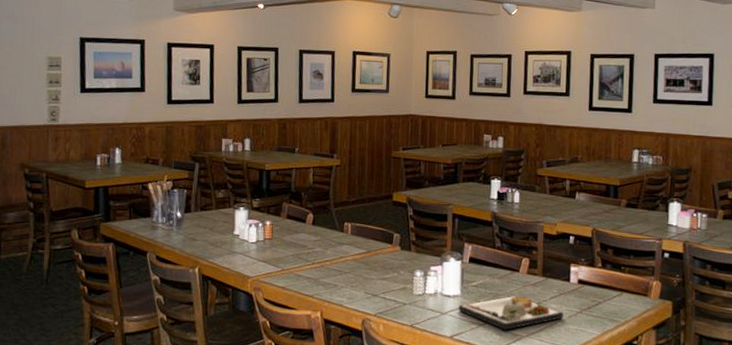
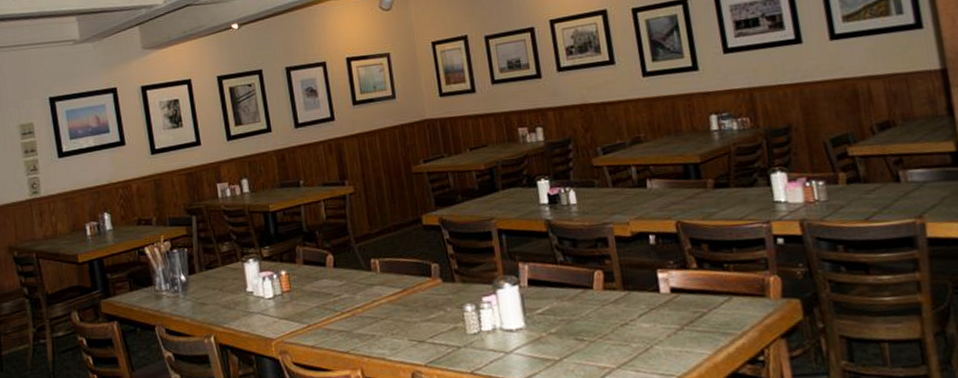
dinner plate: present [459,295,563,330] -> none [525,318,660,364]

